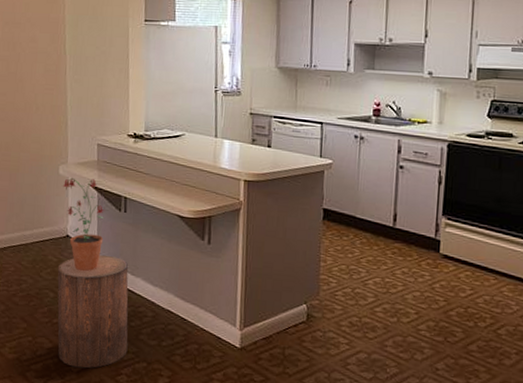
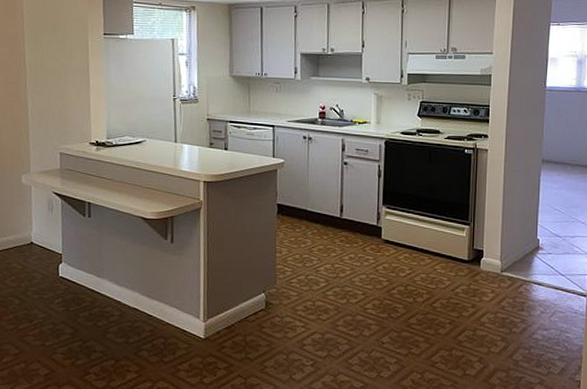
stool: present [57,254,129,369] -> none [22,259,96,371]
potted plant: present [62,177,106,272] -> none [25,186,70,277]

